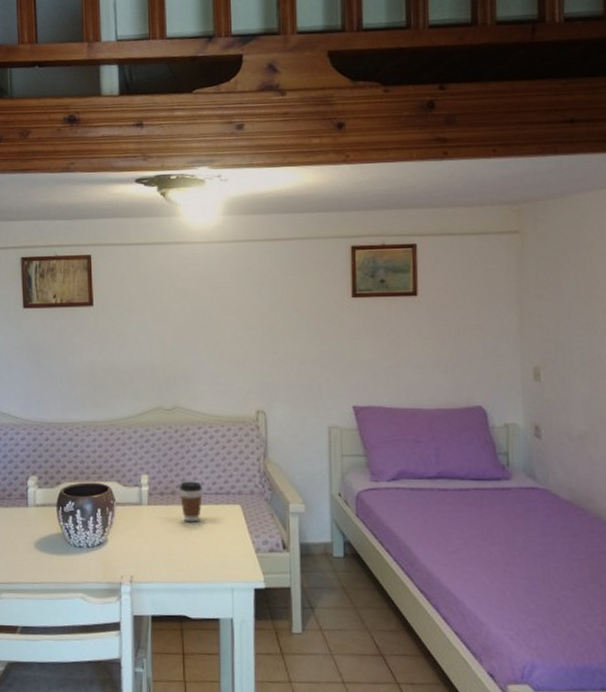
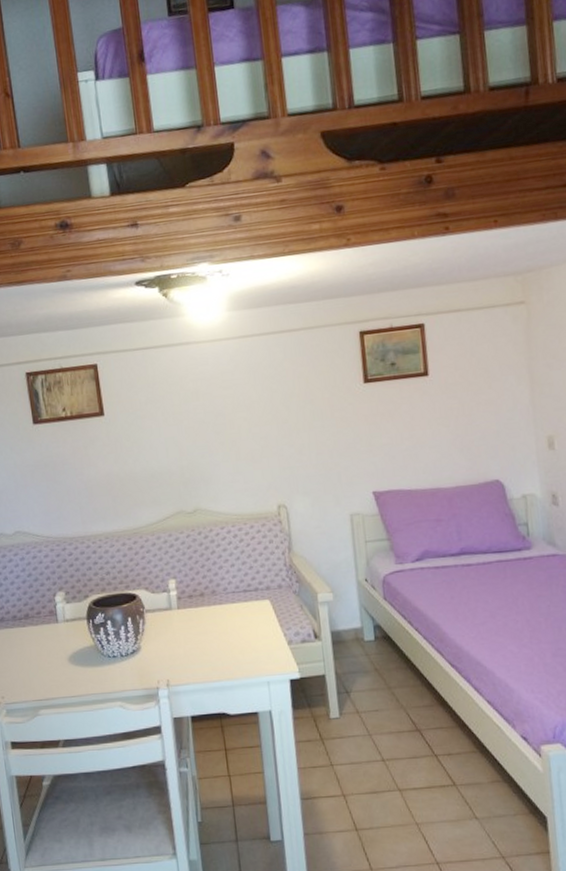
coffee cup: present [180,481,202,522] -> none [208,581,231,622]

